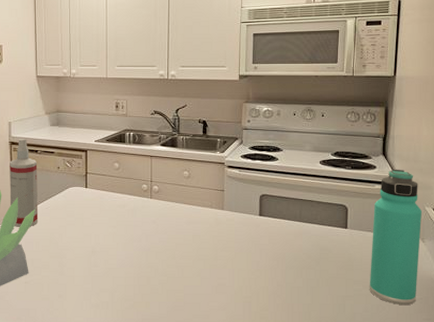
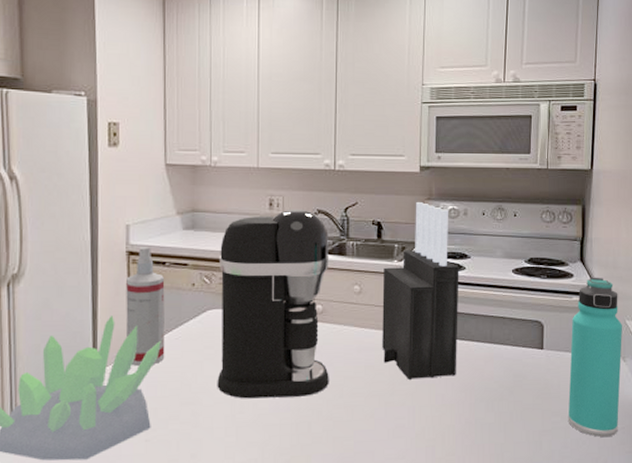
coffee maker: none [77,110,164,257] -> present [217,209,330,399]
knife block: none [207,104,273,248] -> present [382,201,459,380]

